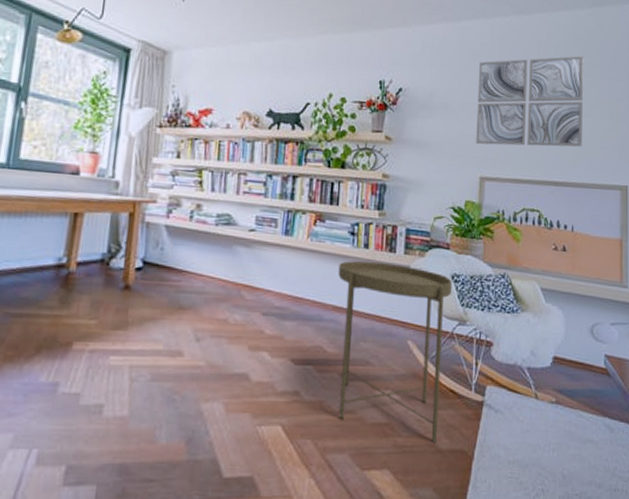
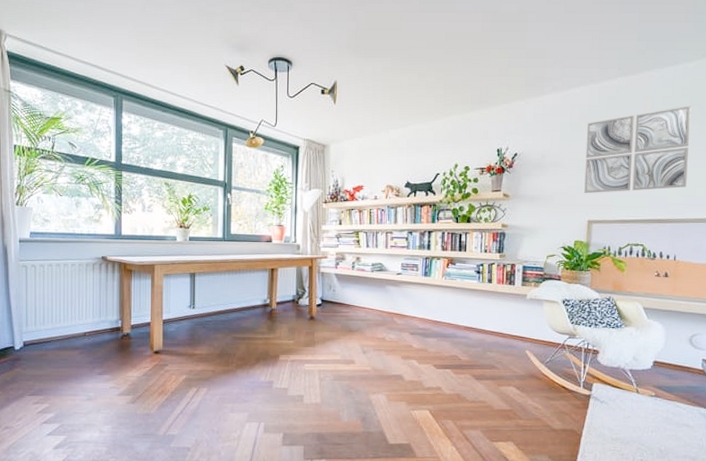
side table: present [338,261,452,444] -> none [468,293,563,425]

